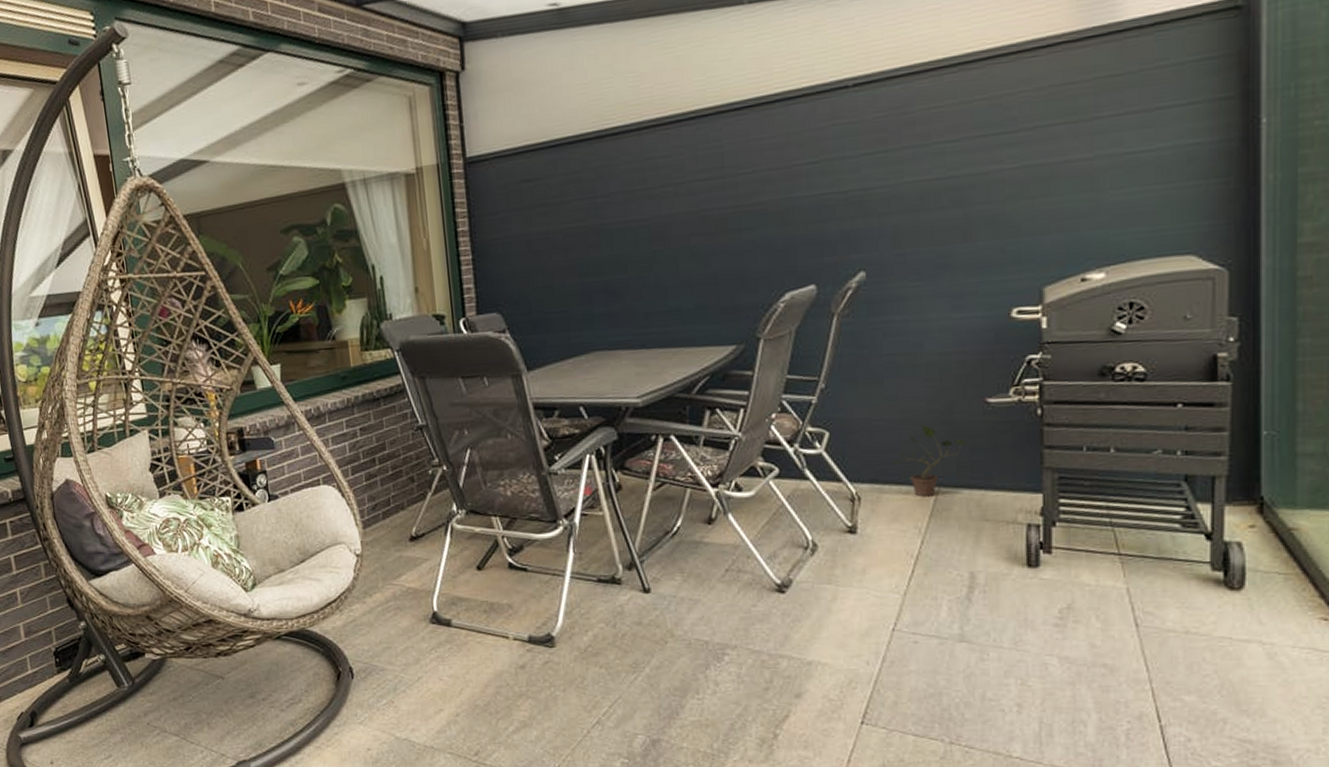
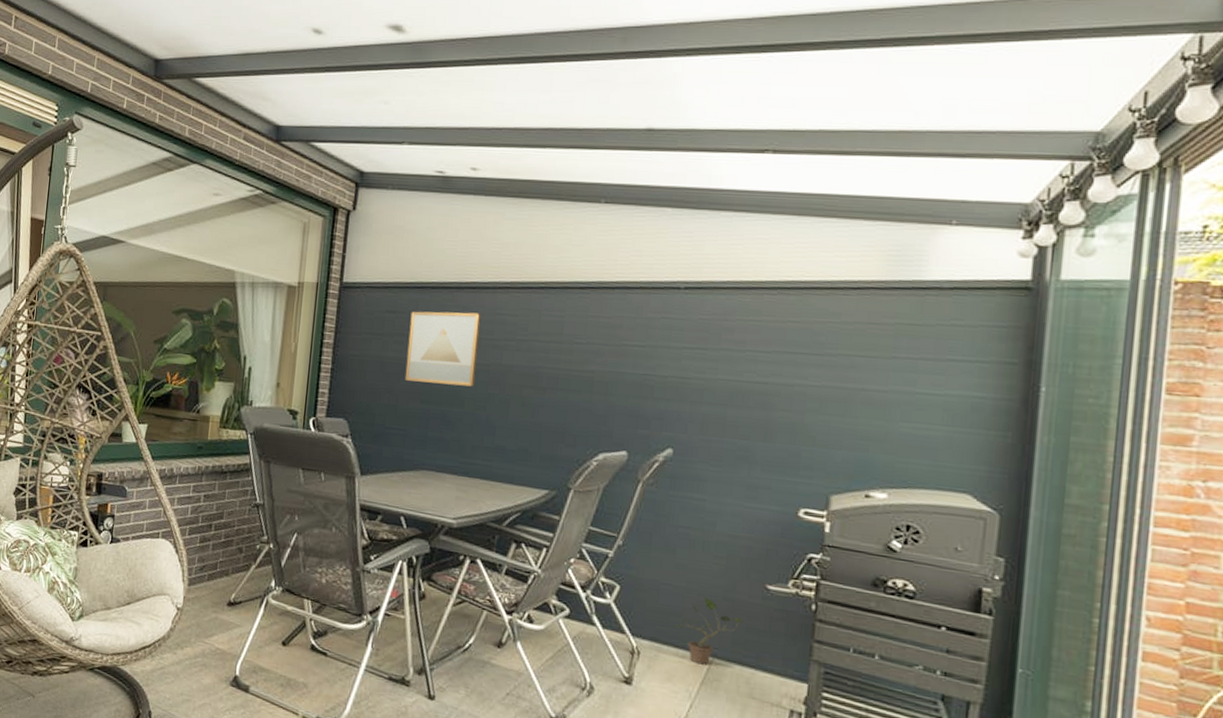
wall art: none [550,161,636,256] -> present [404,311,482,387]

